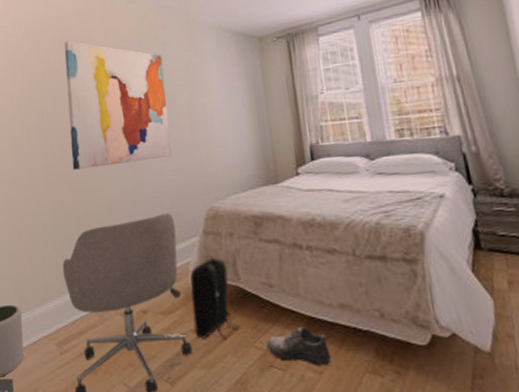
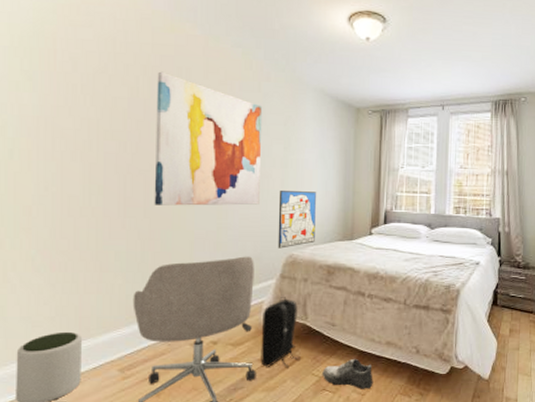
wall art: none [190,134,235,202] -> present [278,189,316,249]

